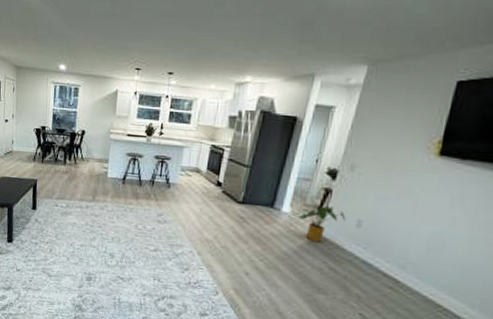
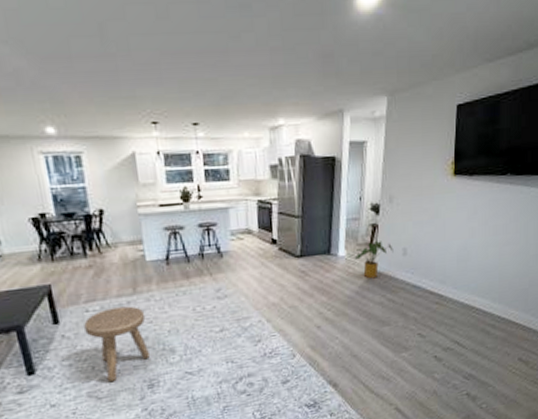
stool: none [52,207,98,265] -> present [84,306,151,381]

